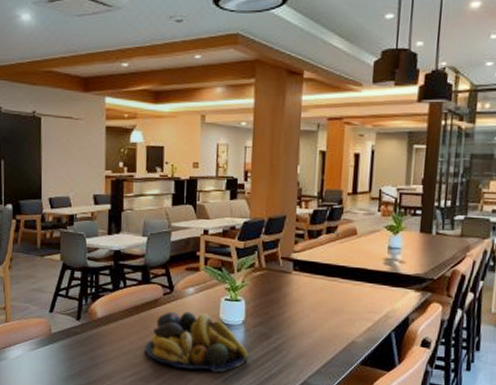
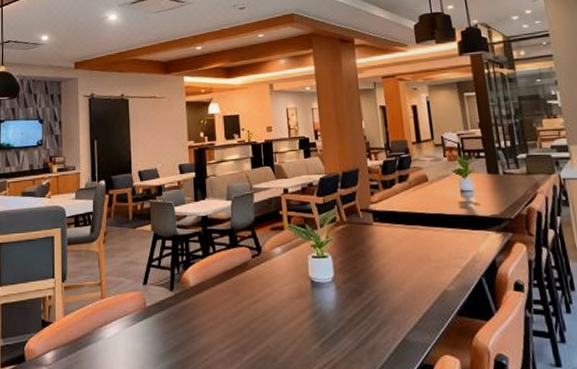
fruit bowl: present [145,312,249,373] -> none [239,272,343,337]

